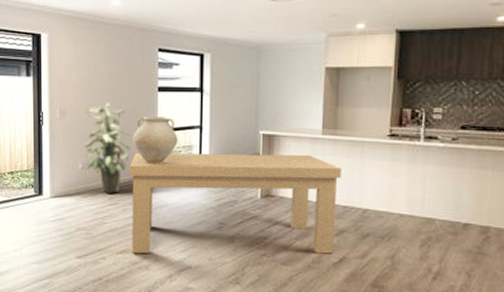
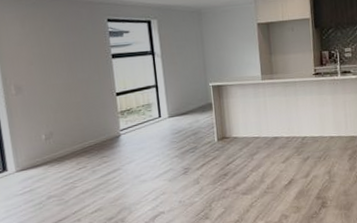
indoor plant: present [84,103,131,193] -> none [41,74,93,159]
dining table: present [129,152,341,254] -> none [93,99,284,210]
ceramic pot: present [132,115,178,165] -> none [92,80,137,126]

